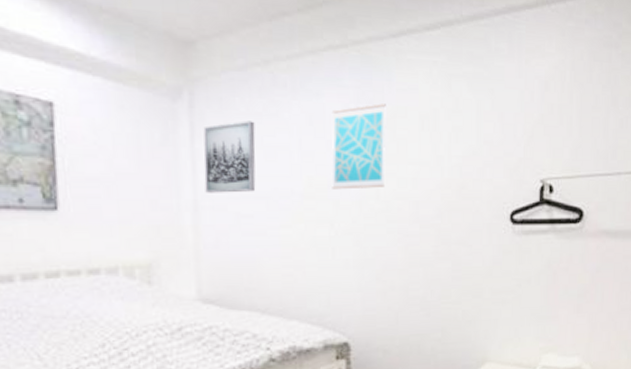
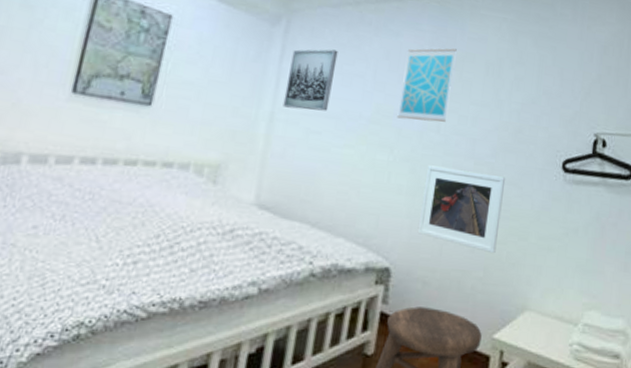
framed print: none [370,235,454,315] -> present [417,165,506,254]

